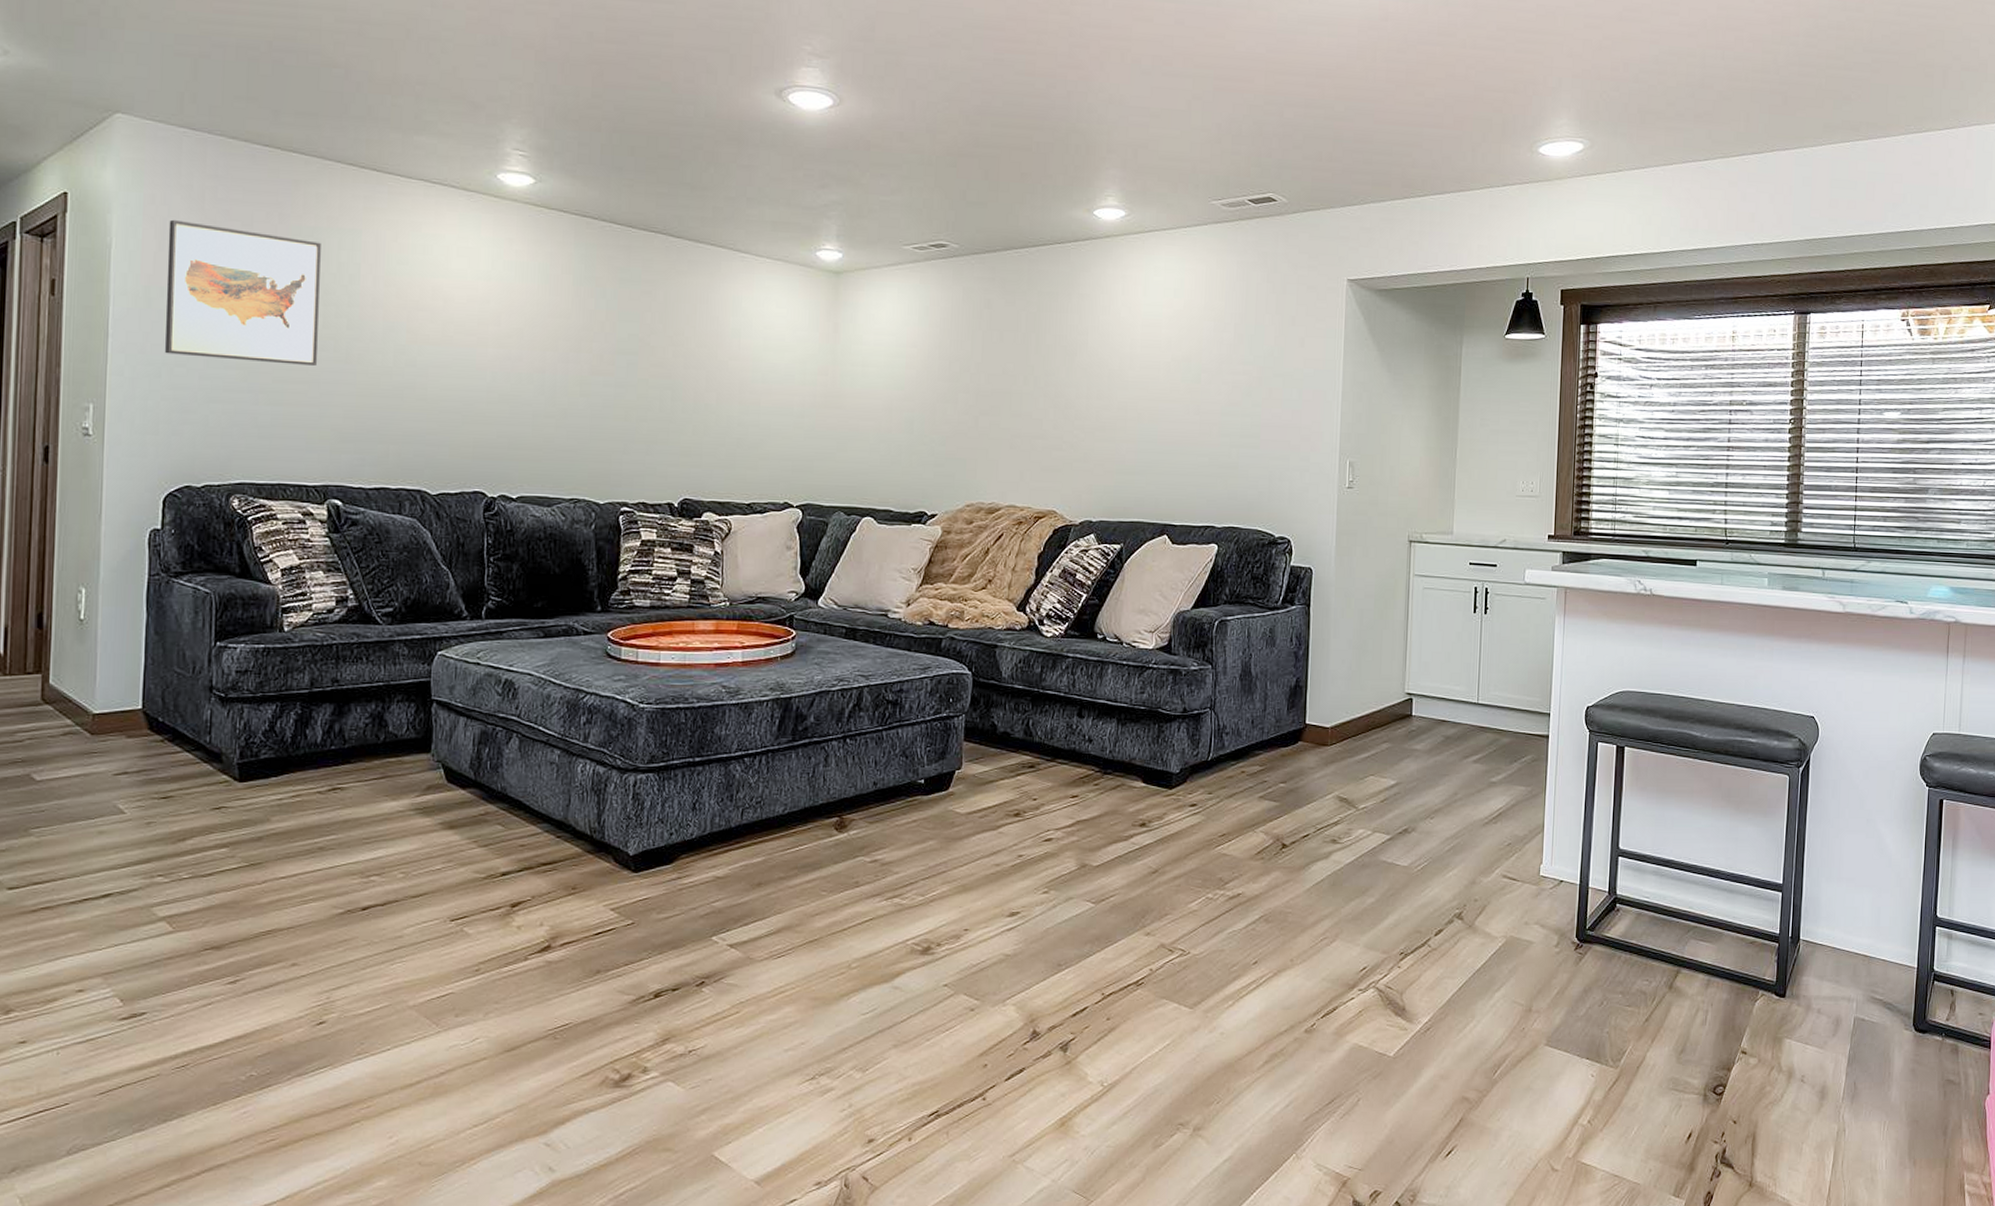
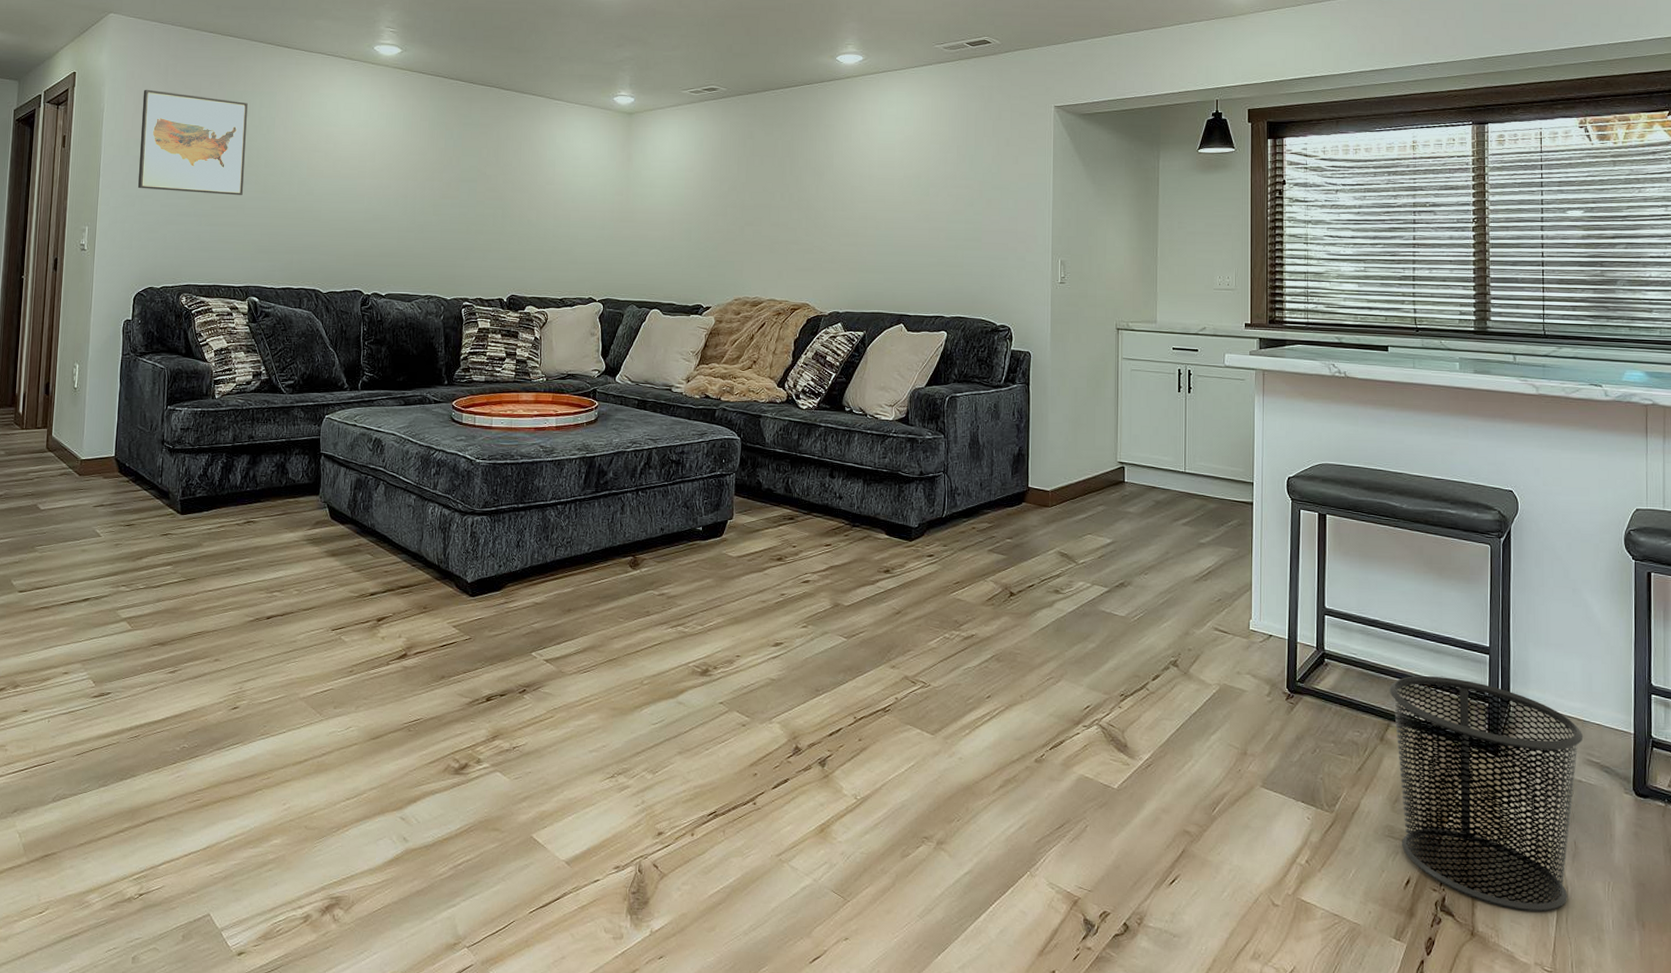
waste bin: none [1681,918,1869,1157] -> present [1389,676,1584,912]

